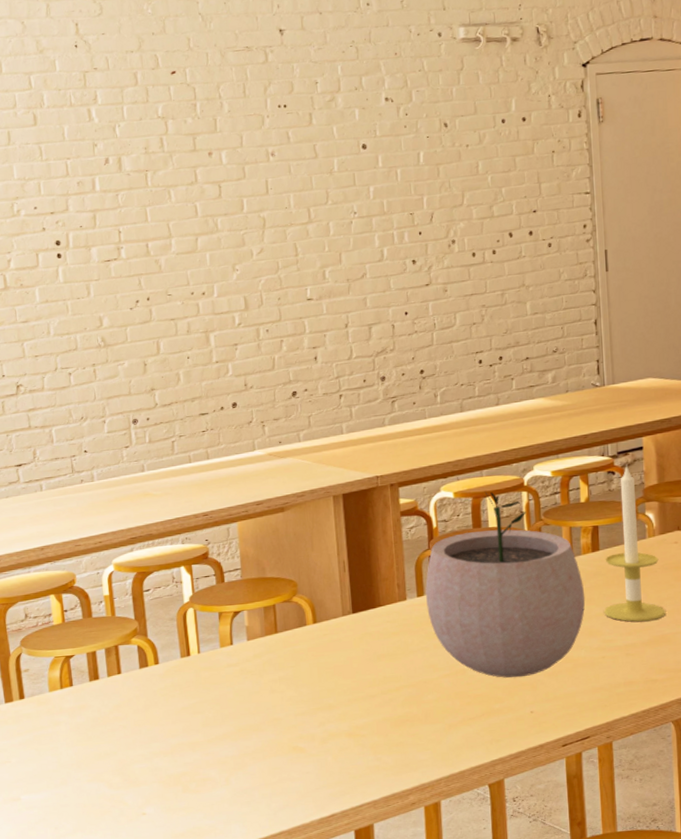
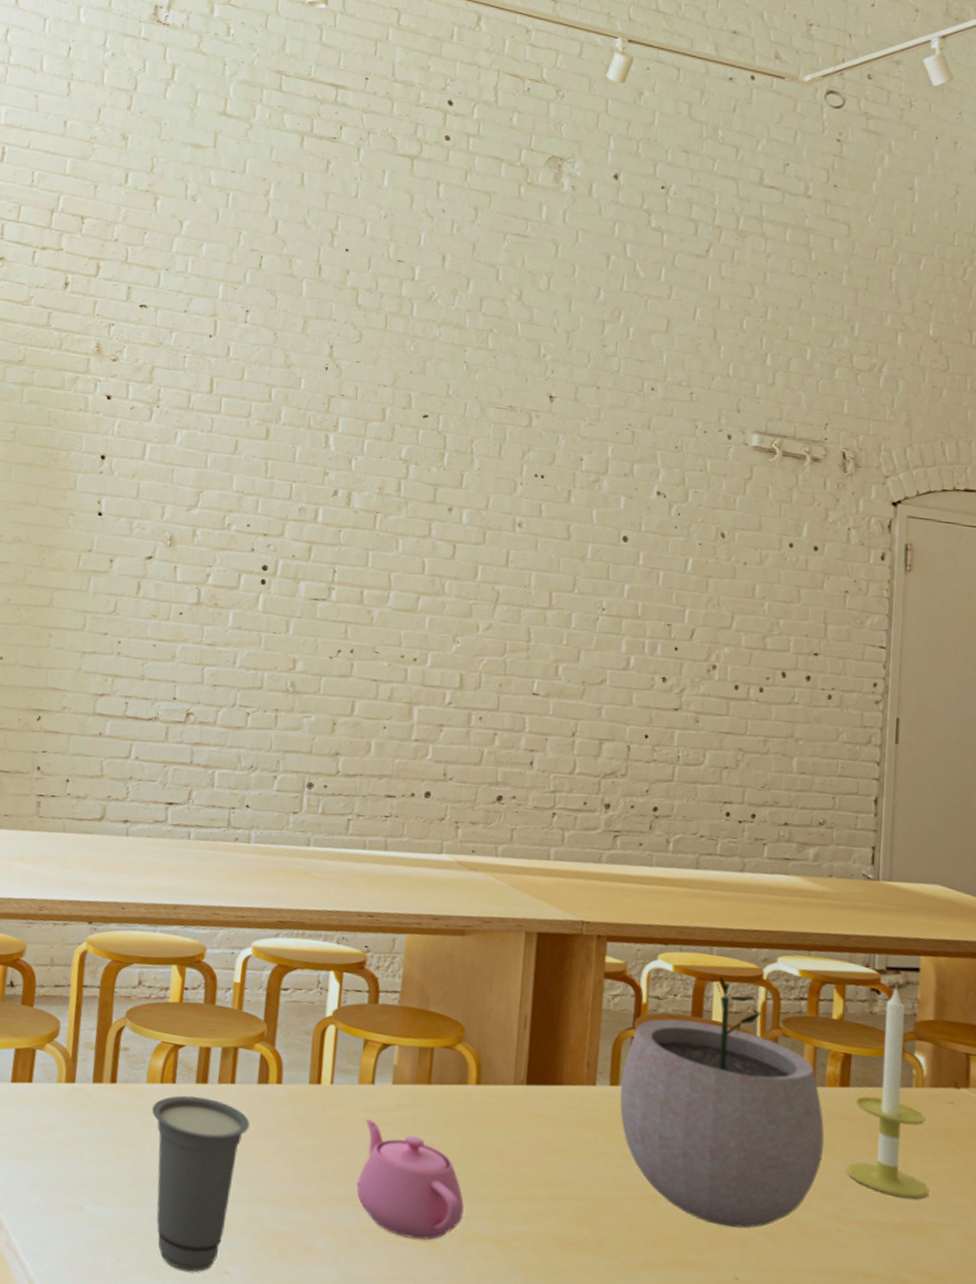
cup: none [58,690,140,822] -> present [152,1095,250,1272]
teapot: none [231,672,320,751] -> present [356,1119,464,1240]

